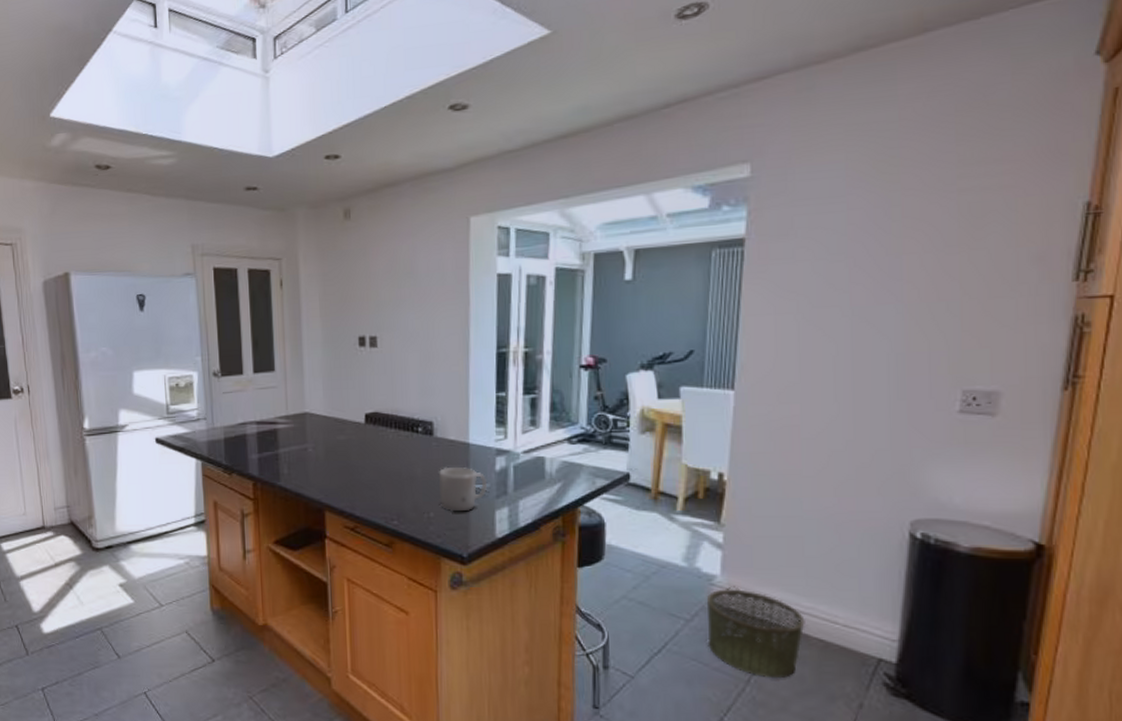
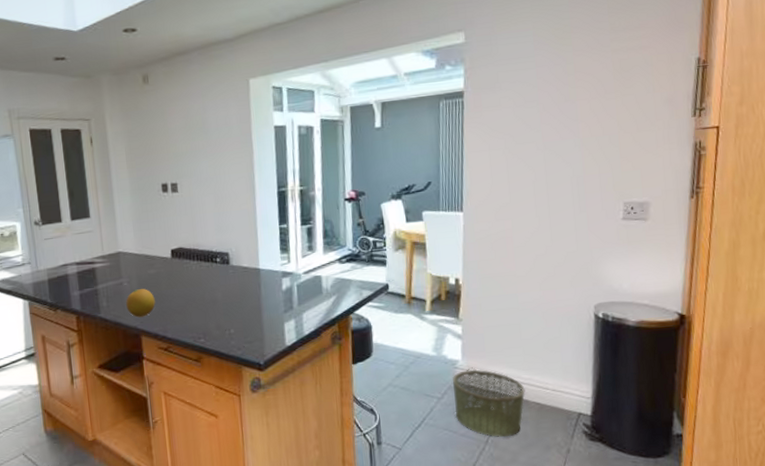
fruit: none [310,457,343,490] -> present [126,289,155,318]
mug: present [438,466,487,512] -> none [235,289,276,327]

